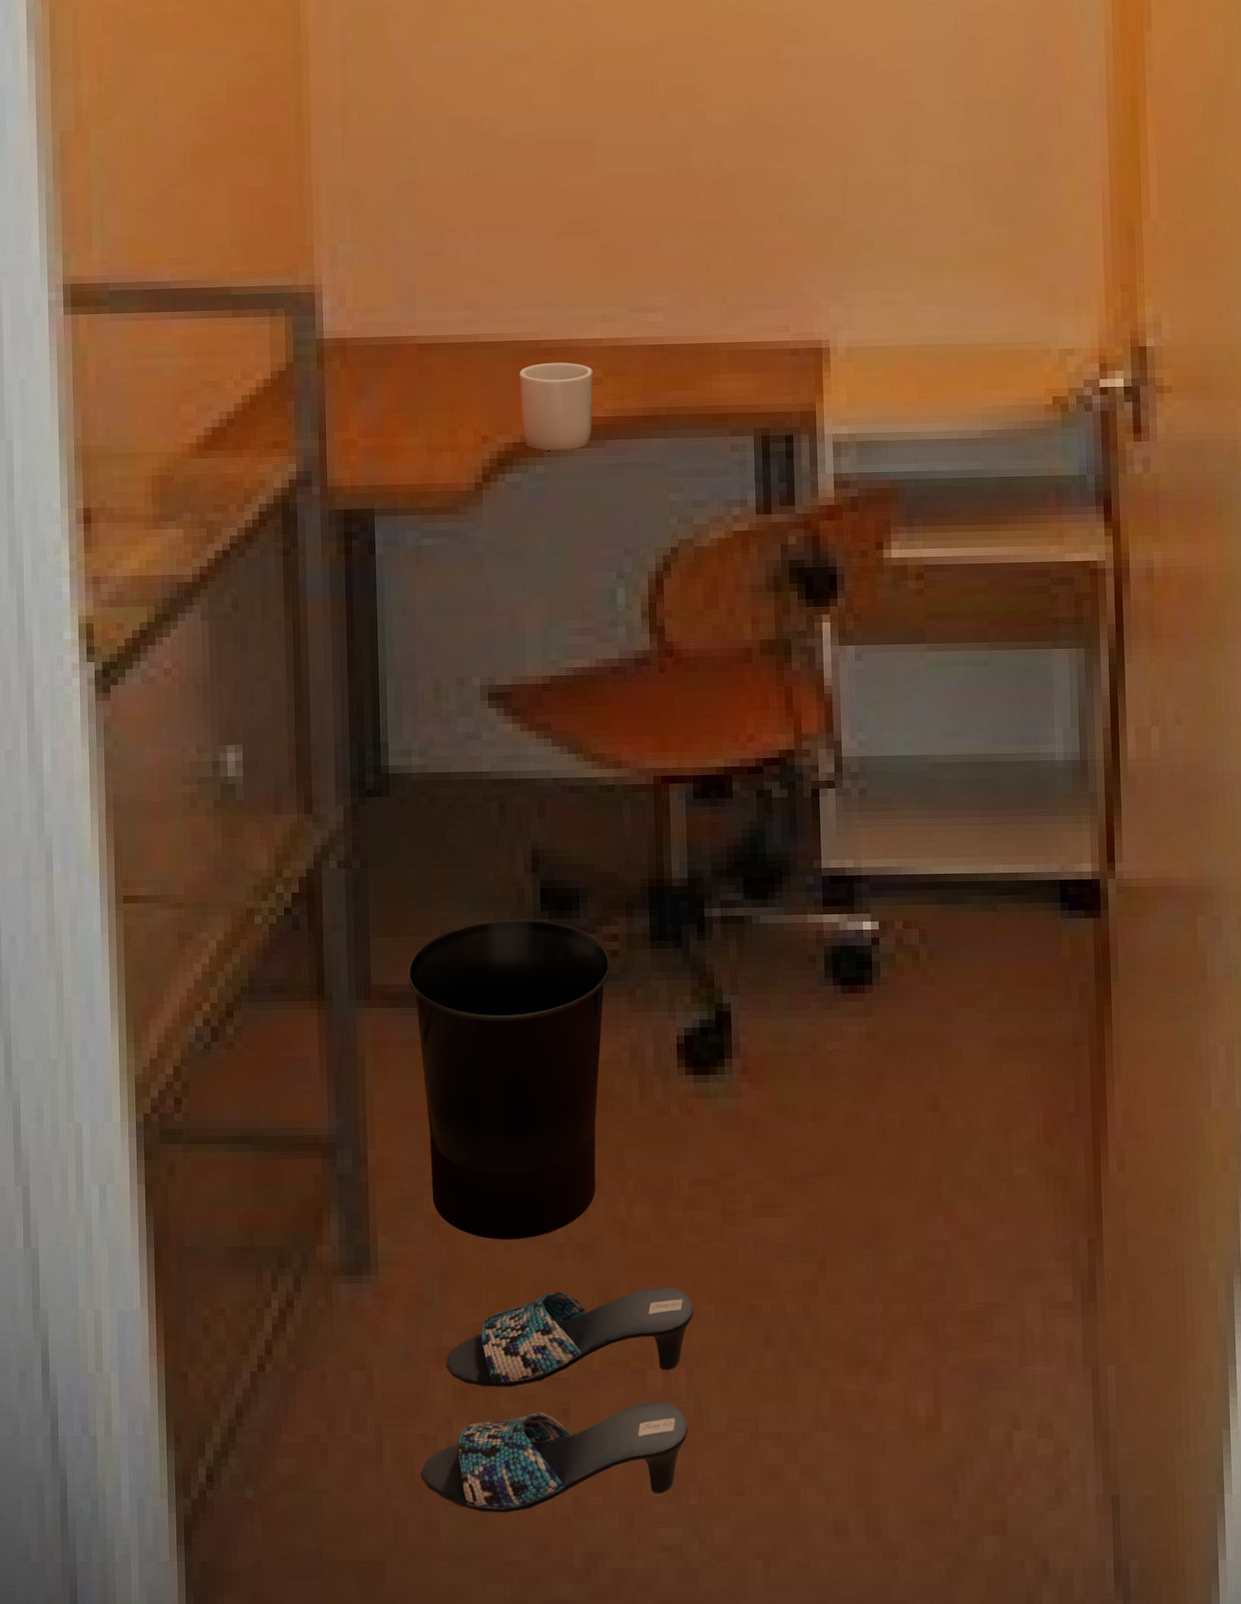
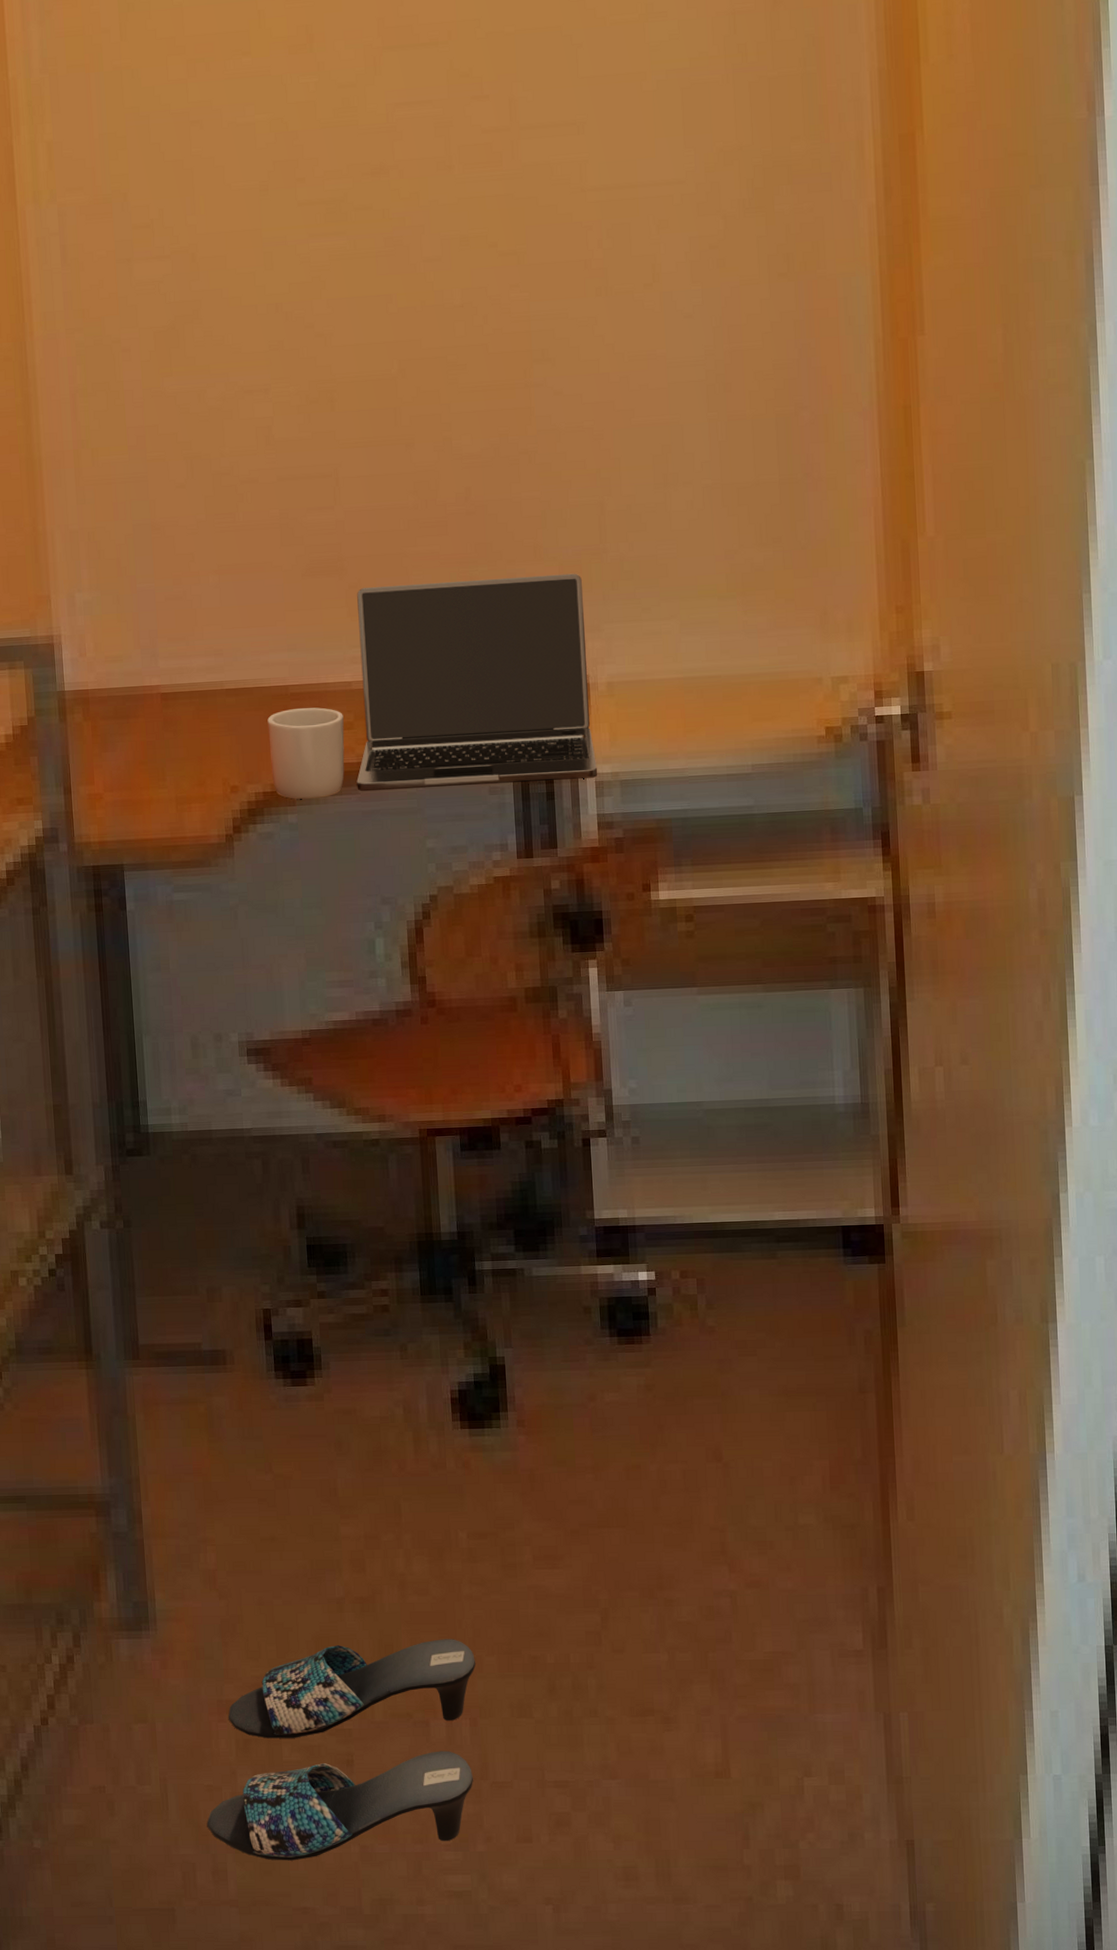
waste bin: present [407,918,611,1239] -> none [175,1275,381,1594]
laptop: none [603,242,836,445] -> present [356,573,598,792]

